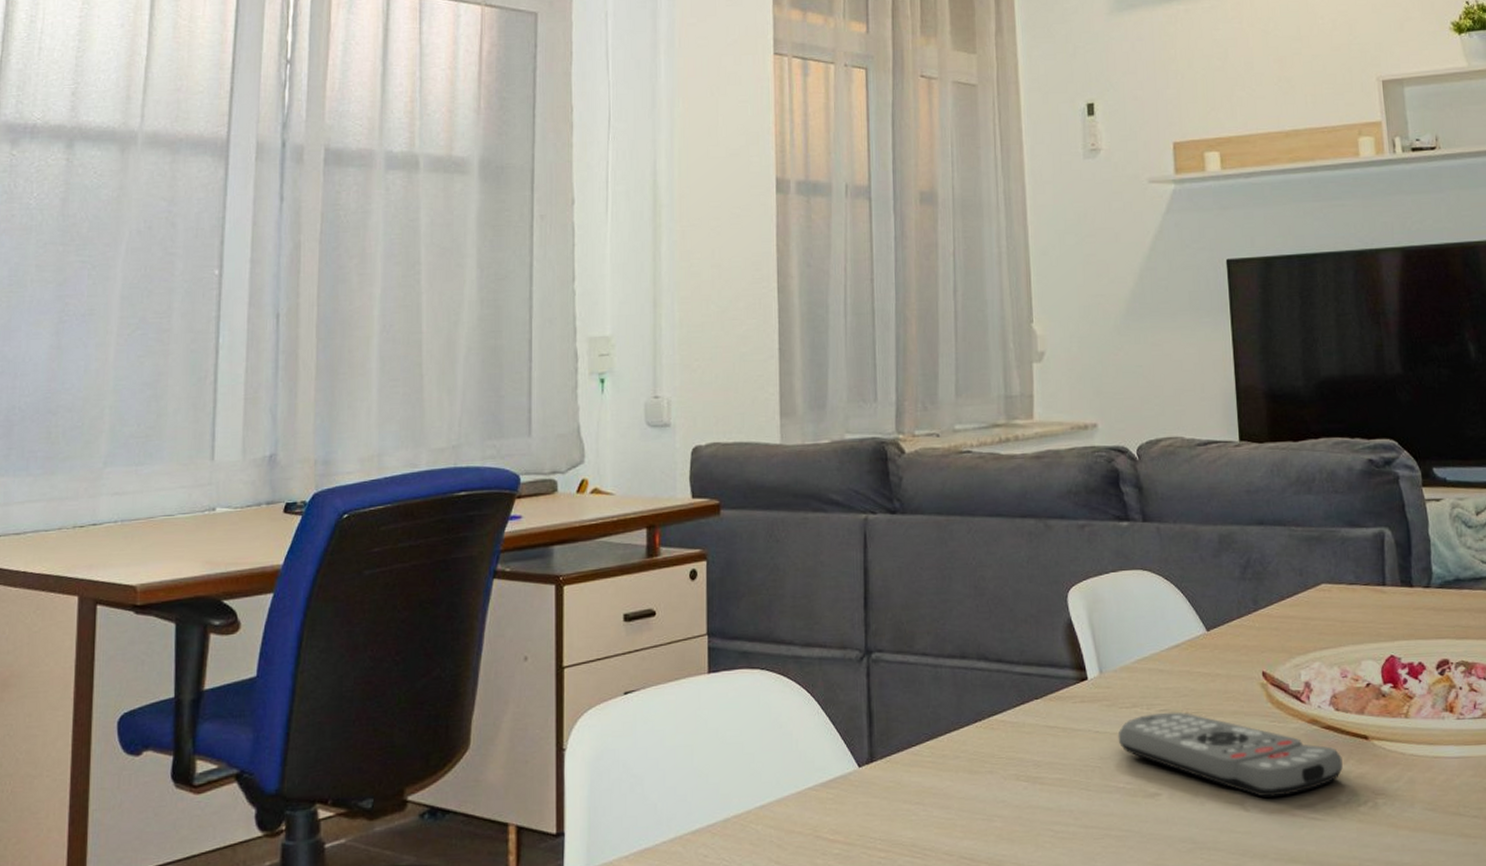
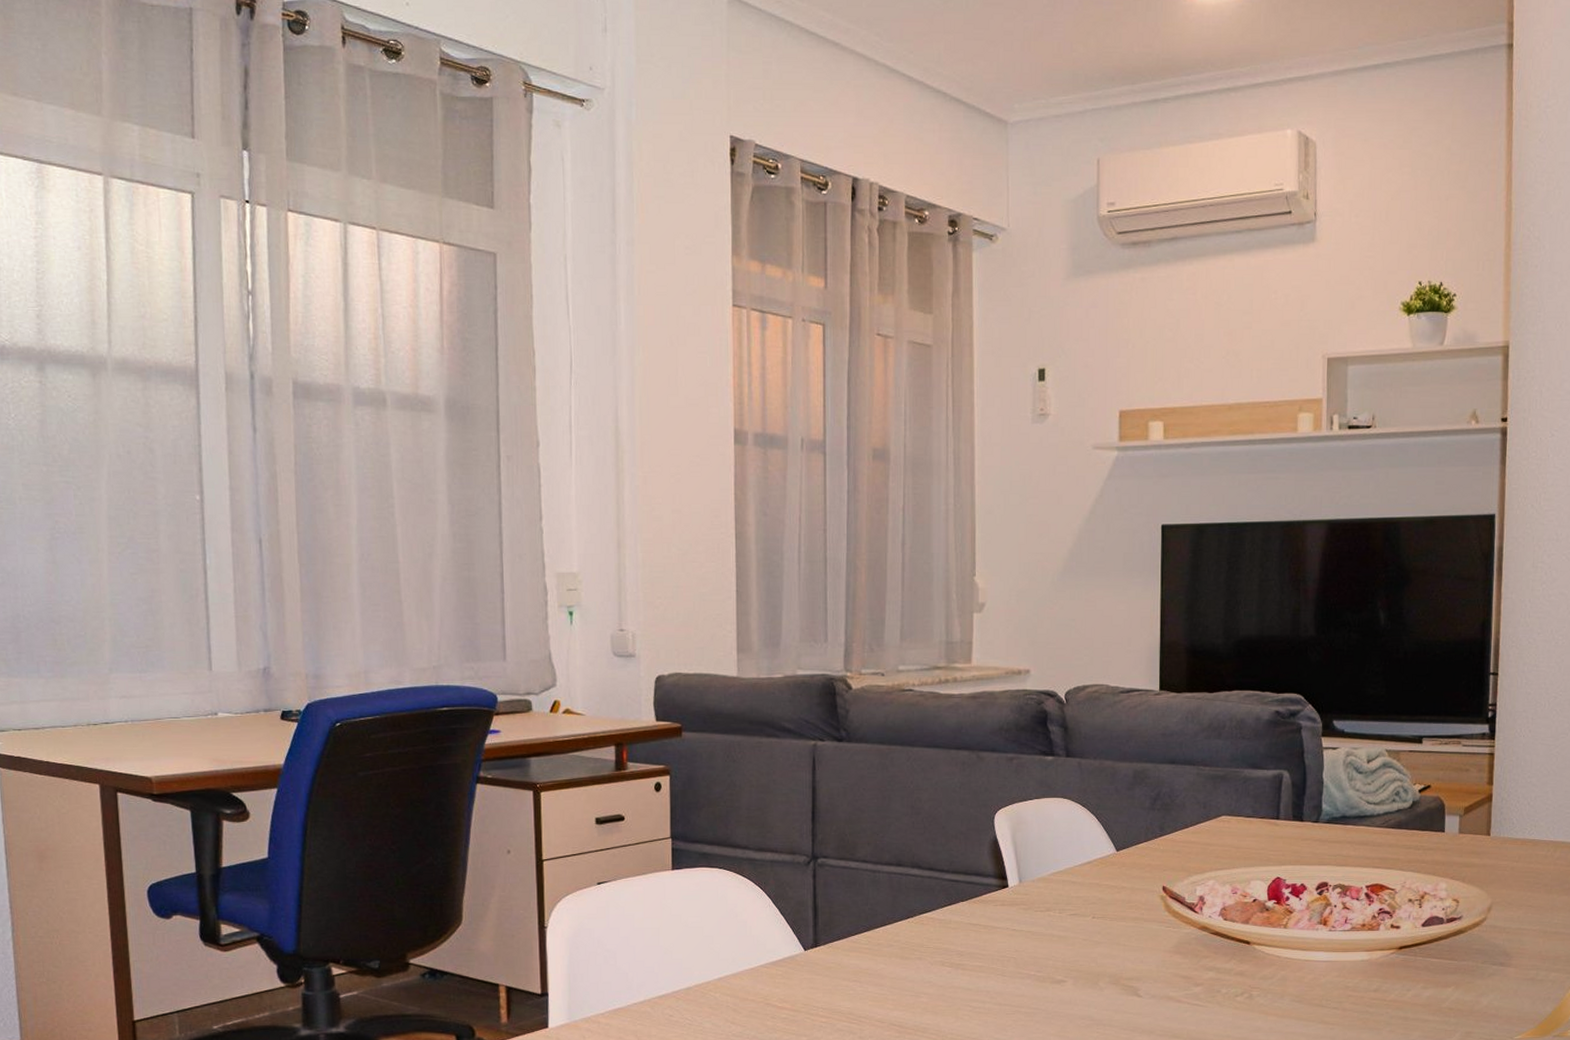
remote control: present [1117,711,1343,797] -> none [1032,916,1226,987]

